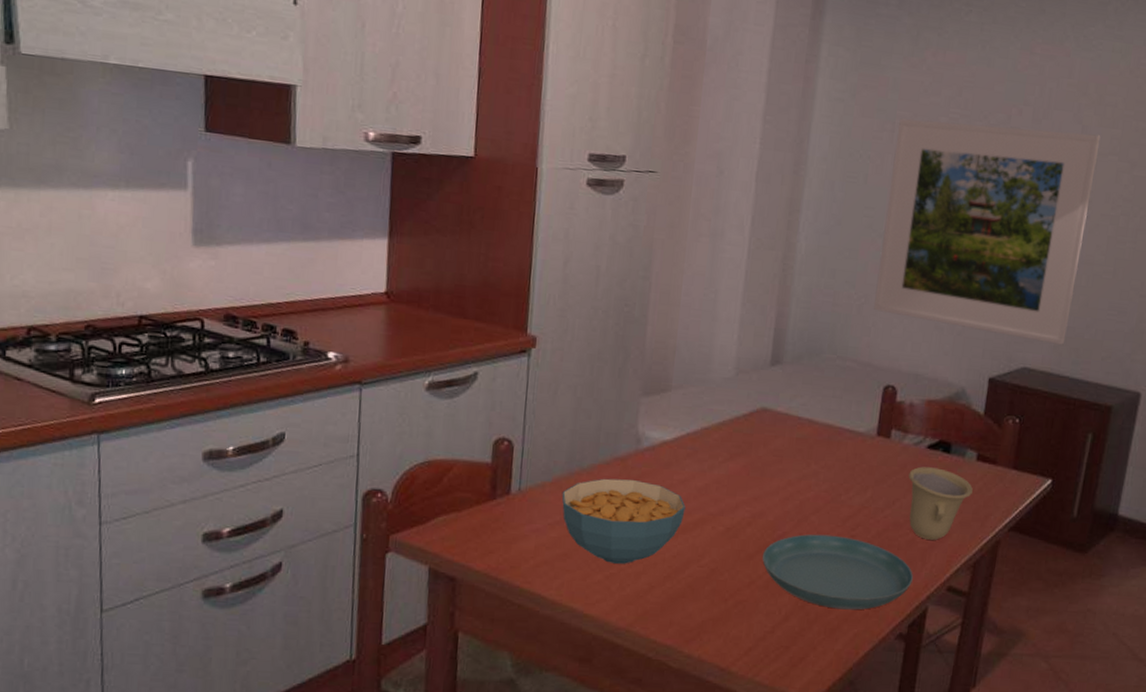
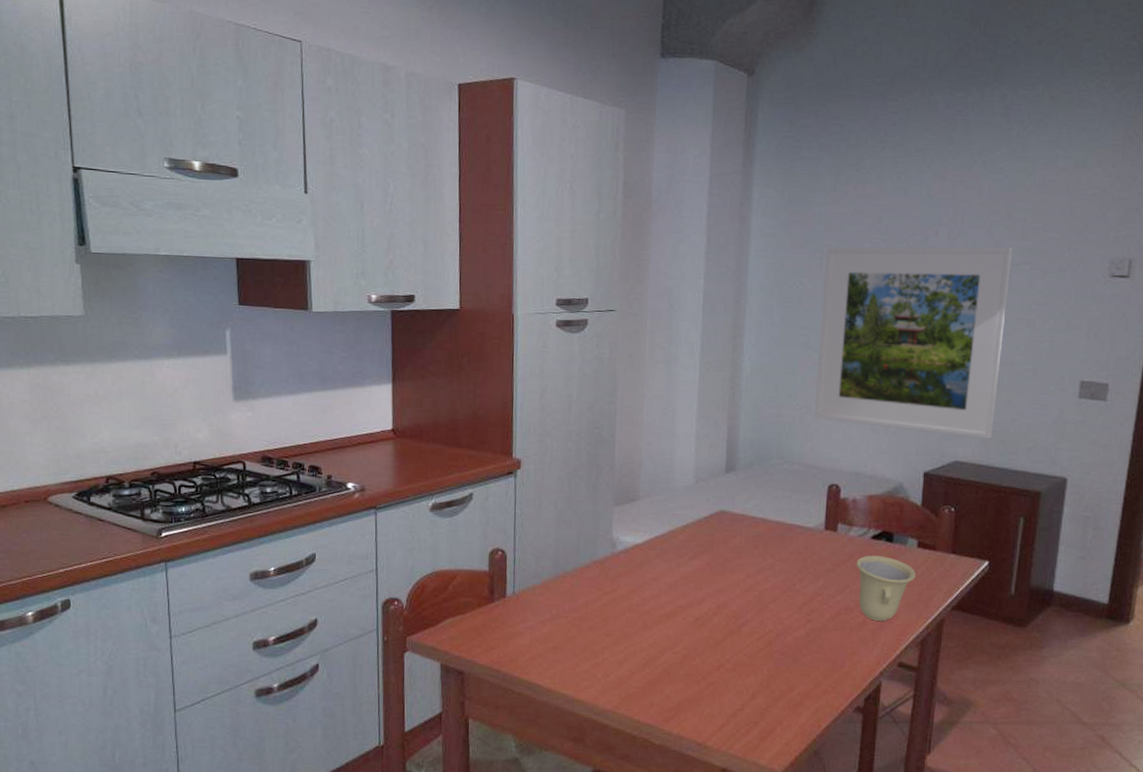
cereal bowl: present [561,478,686,564] -> none [550,579,658,654]
saucer: present [762,534,913,610] -> none [729,620,866,687]

